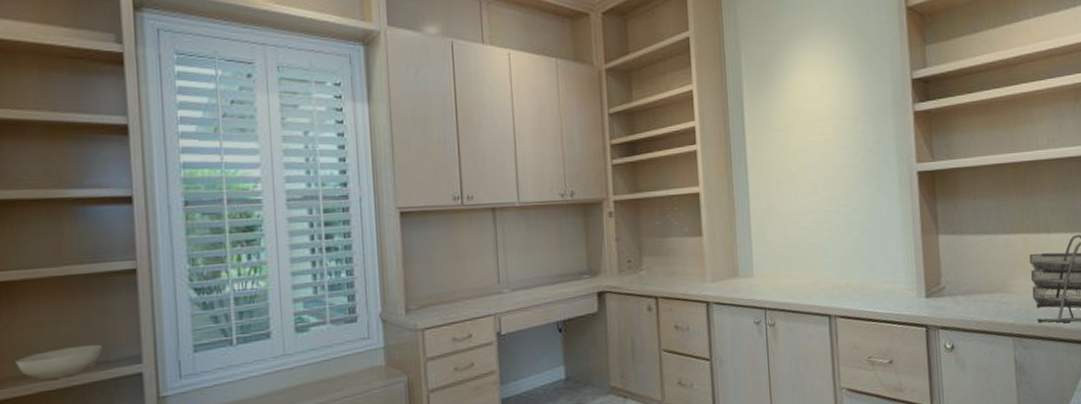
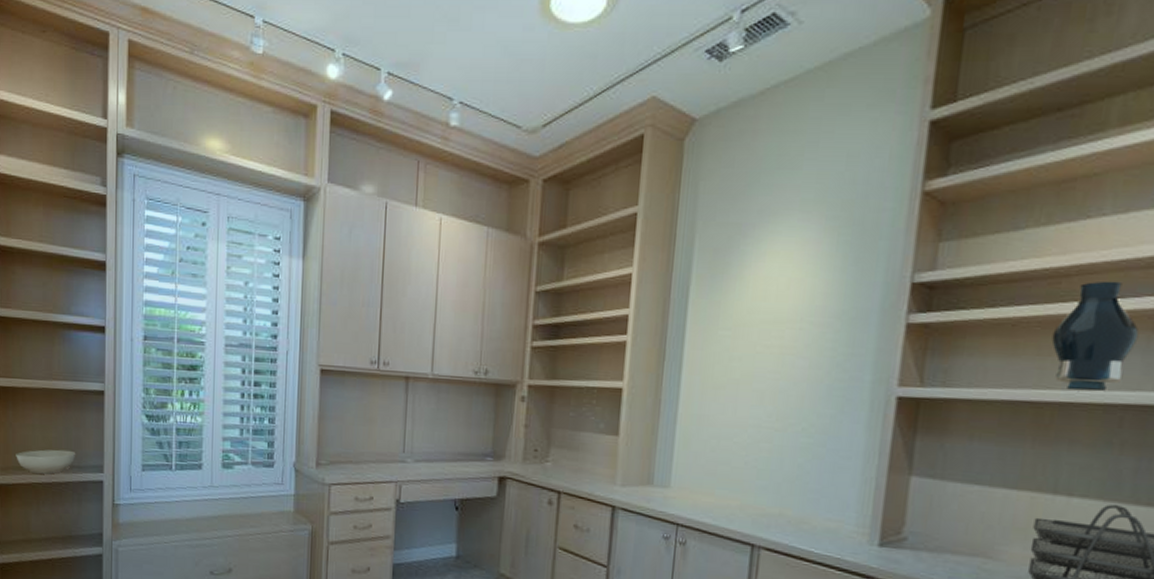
vase: none [1013,66,1068,151] -> present [1051,280,1139,392]

